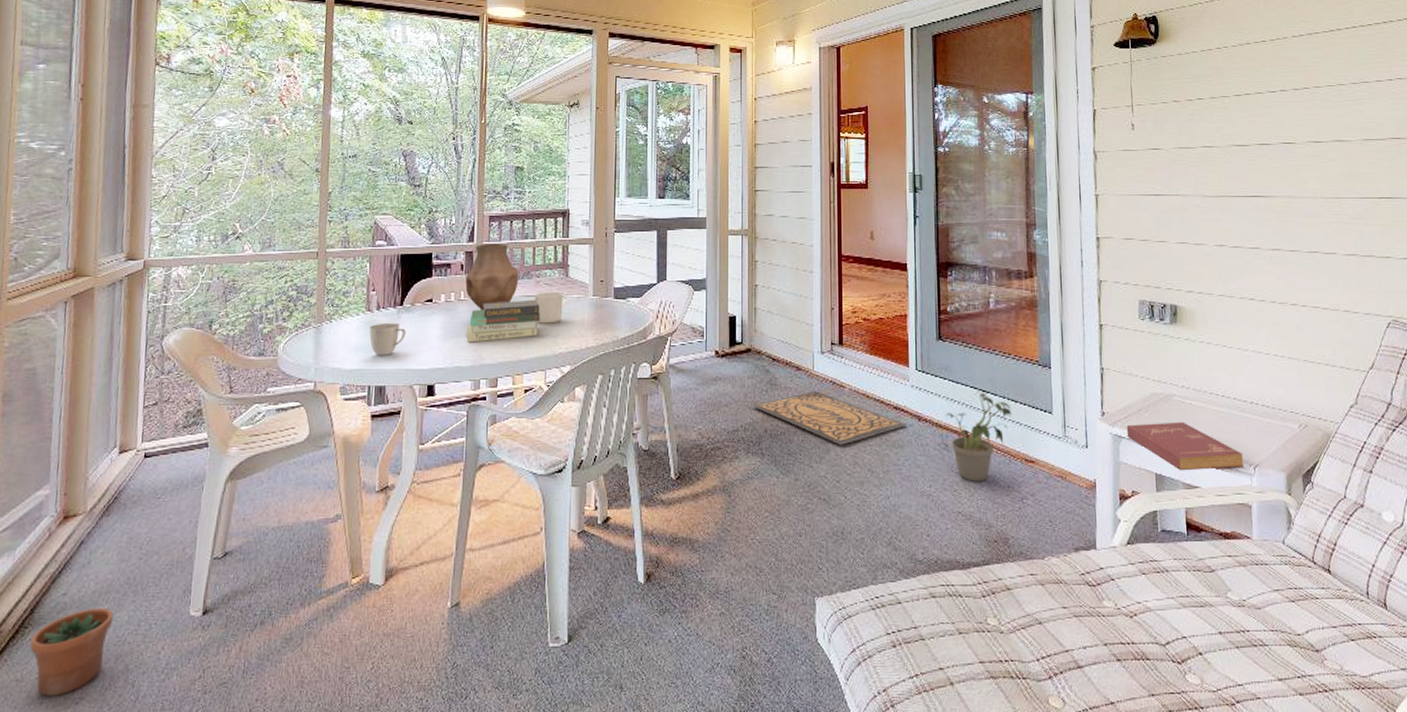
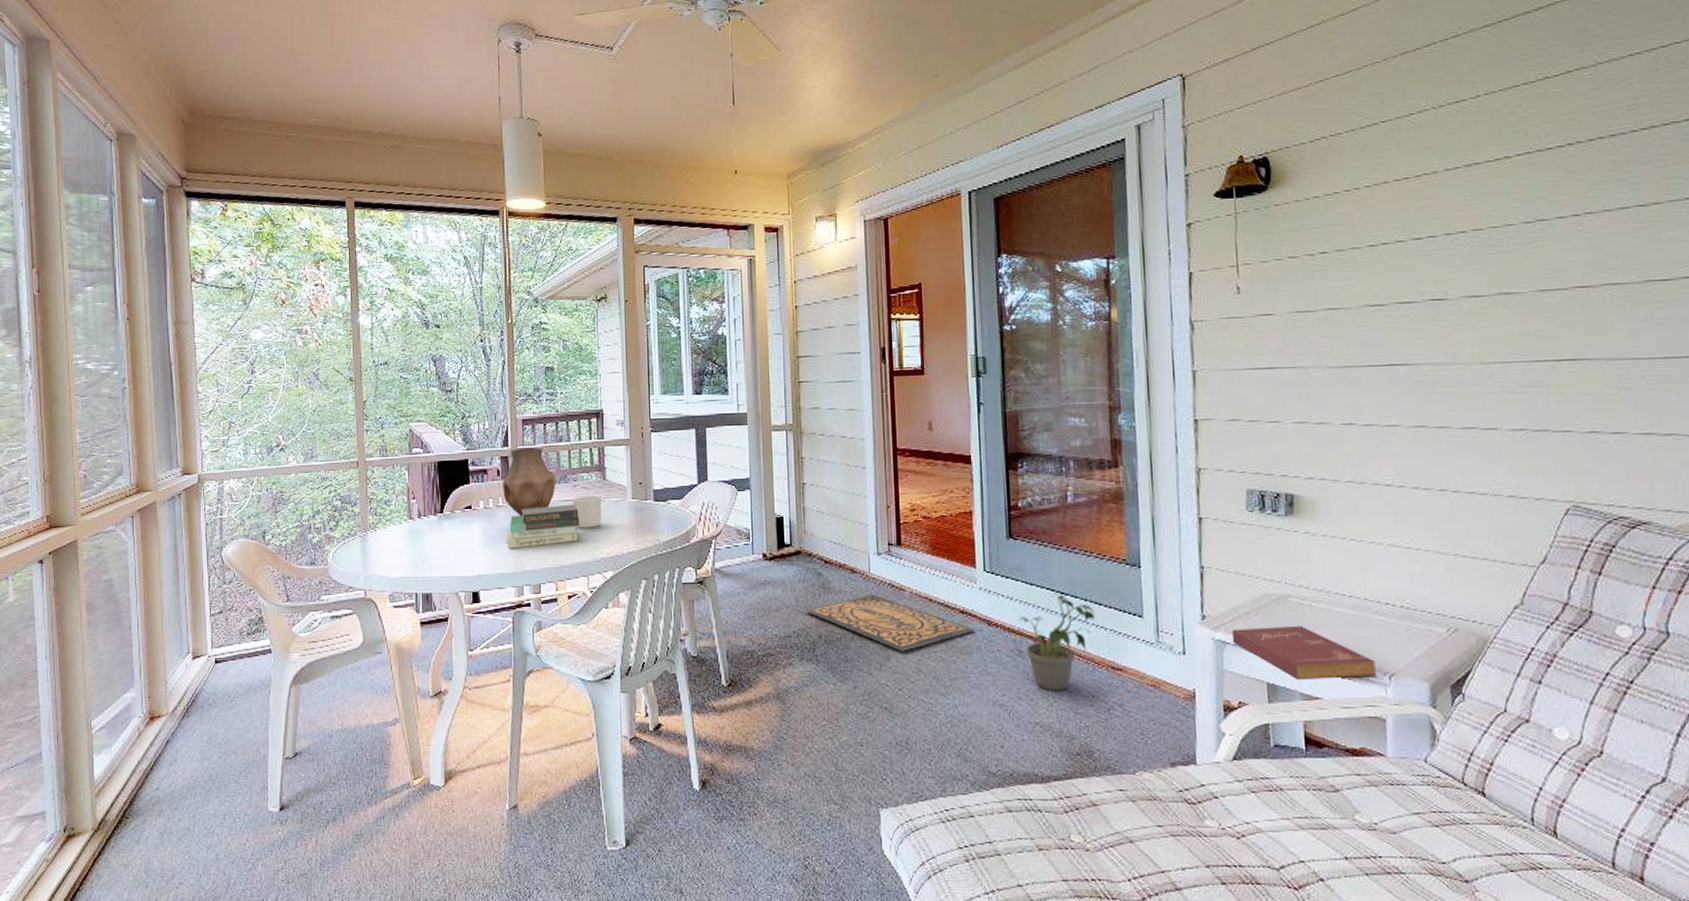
planter: present [30,609,114,696] -> none [132,802,201,880]
mug: present [369,322,406,355] -> none [413,530,448,563]

